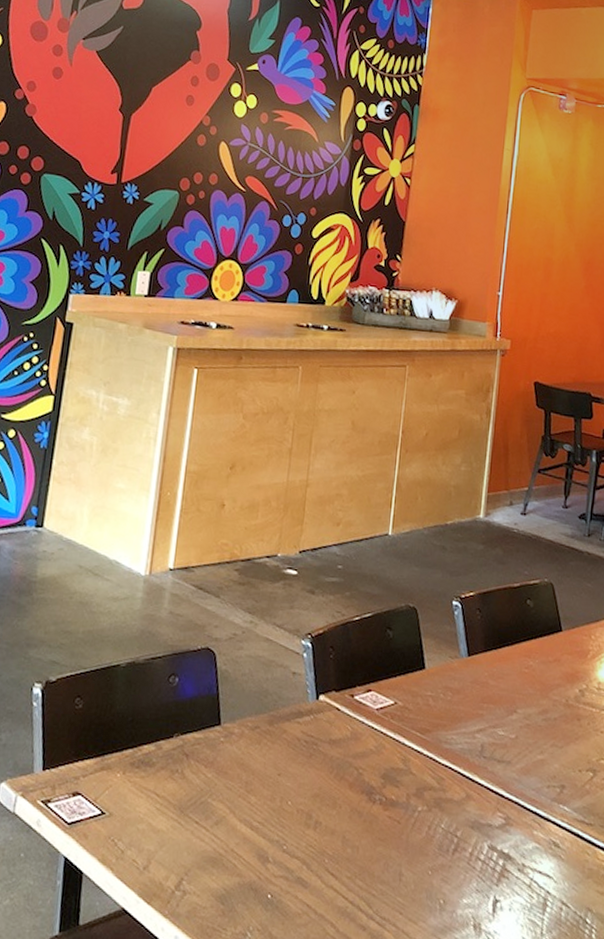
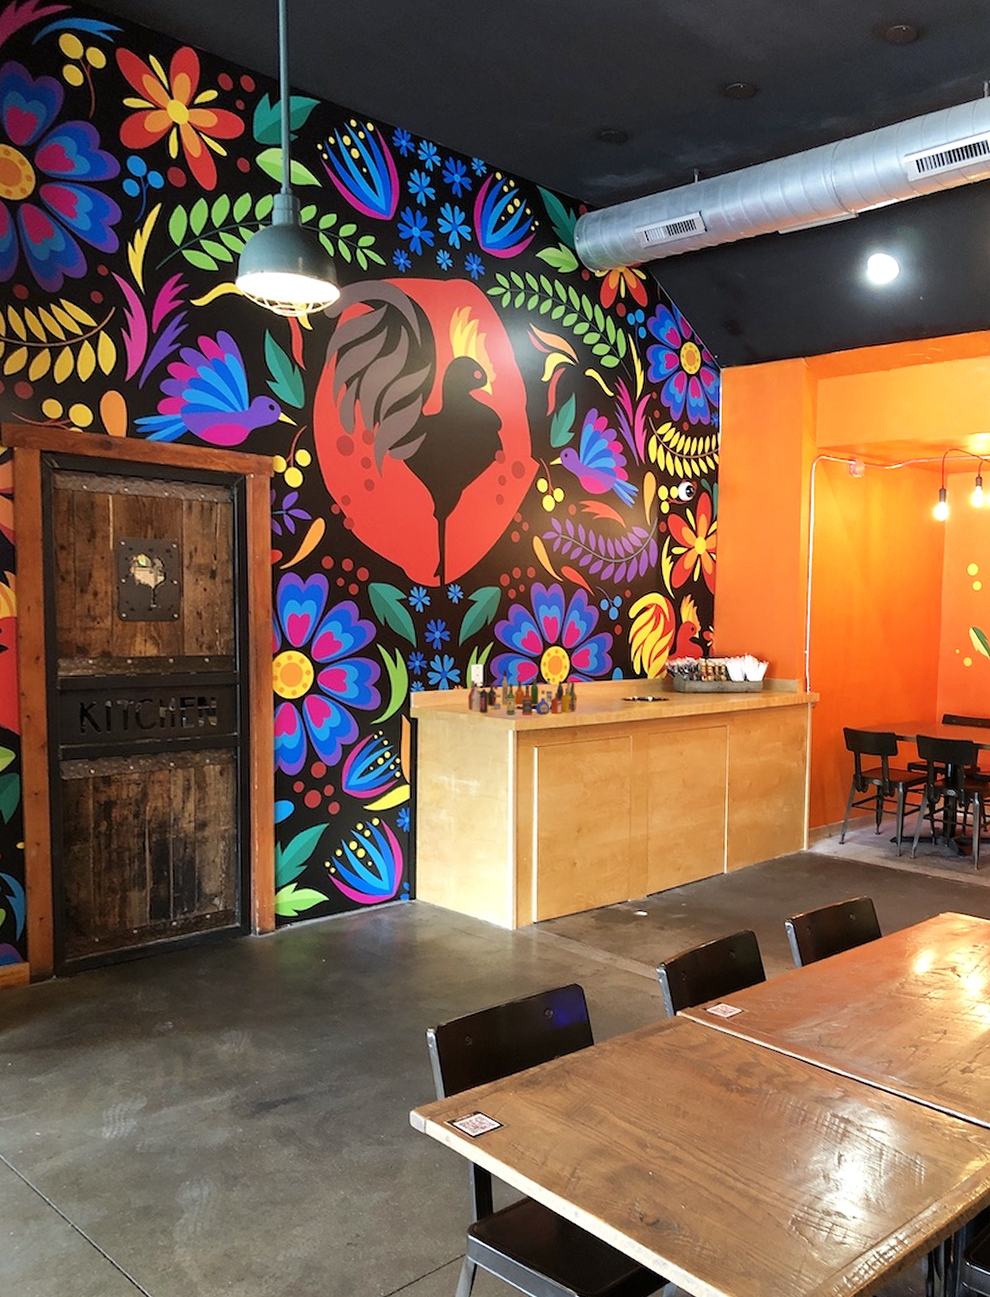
bottle collection: none [128,279,248,335] -> present [467,669,578,716]

